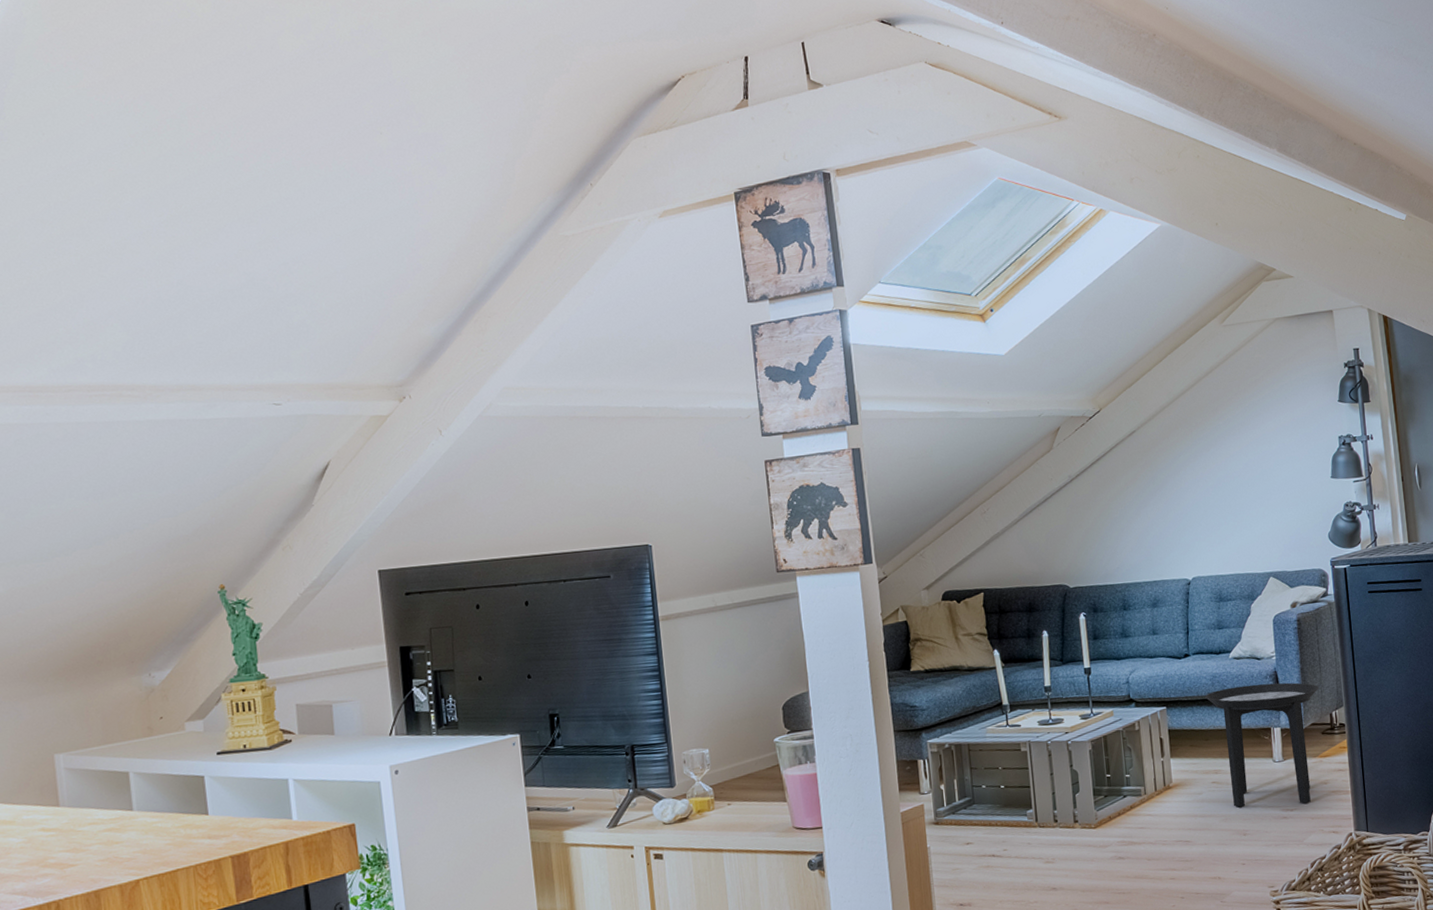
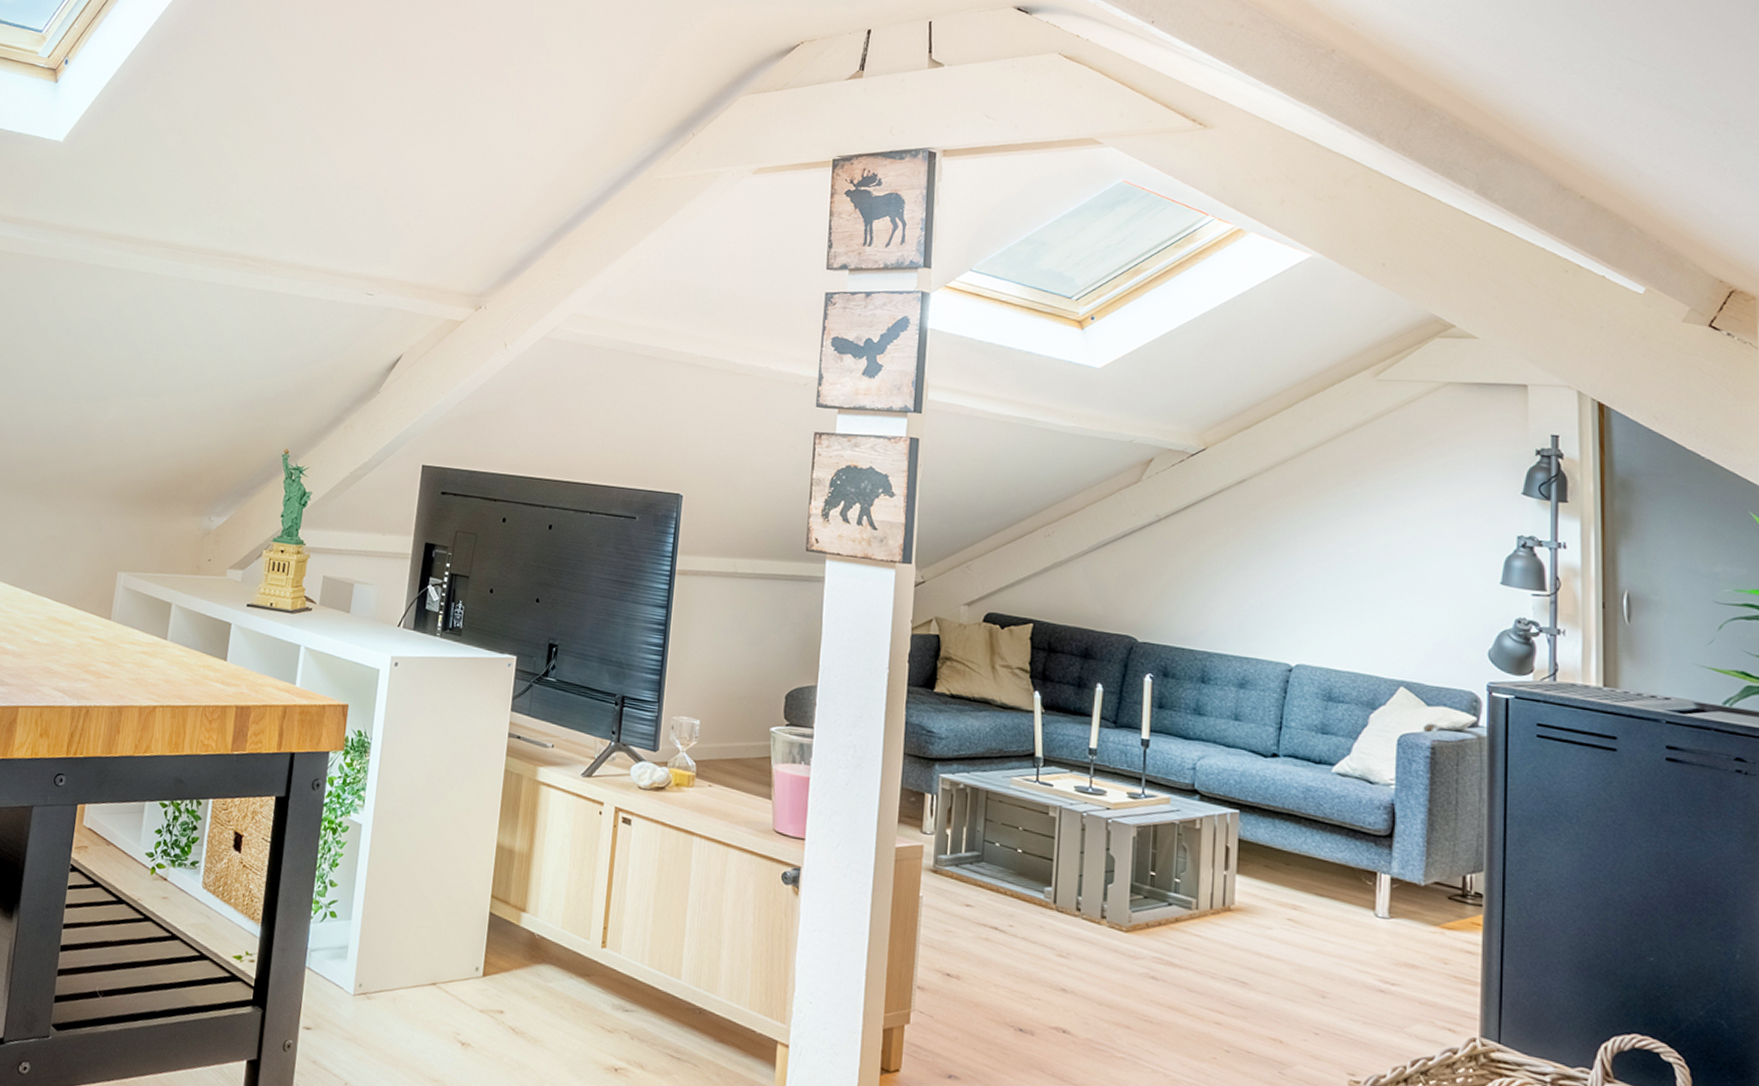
side table: present [1205,682,1319,808] -> none [1293,807,1451,982]

